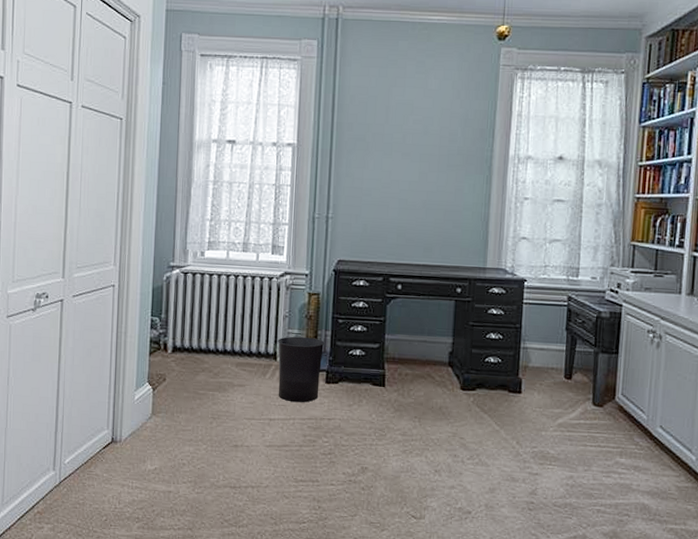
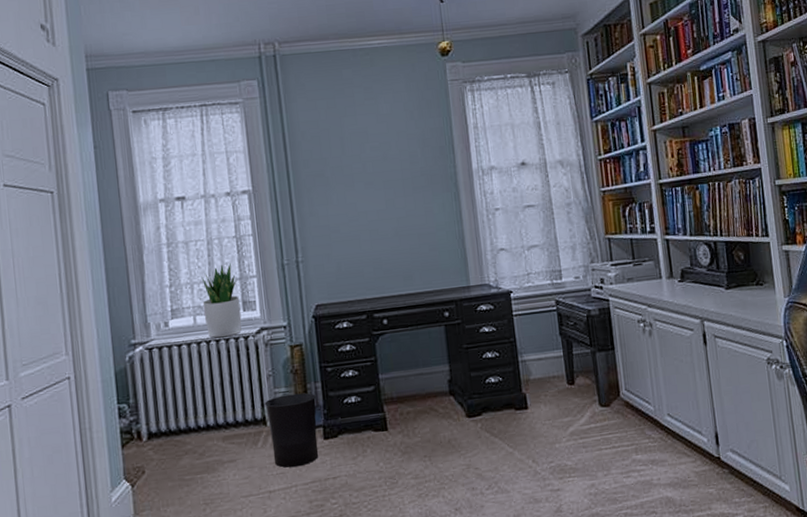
planter: none [236,208,271,275] -> present [201,263,242,338]

